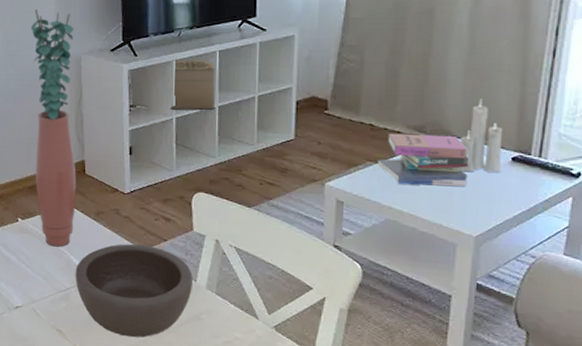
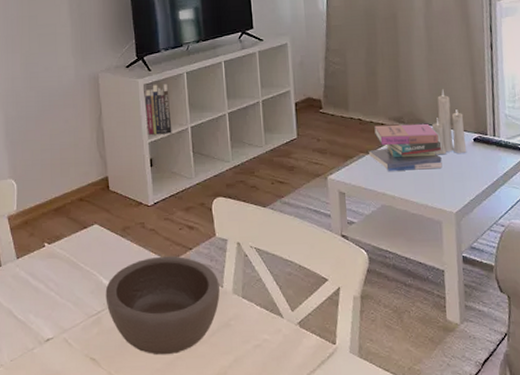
vase: present [31,10,76,247] -> none [49,32,102,269]
books: none [129,71,155,123] -> present [145,84,172,135]
decorative box: present [170,59,215,111] -> none [184,70,225,120]

